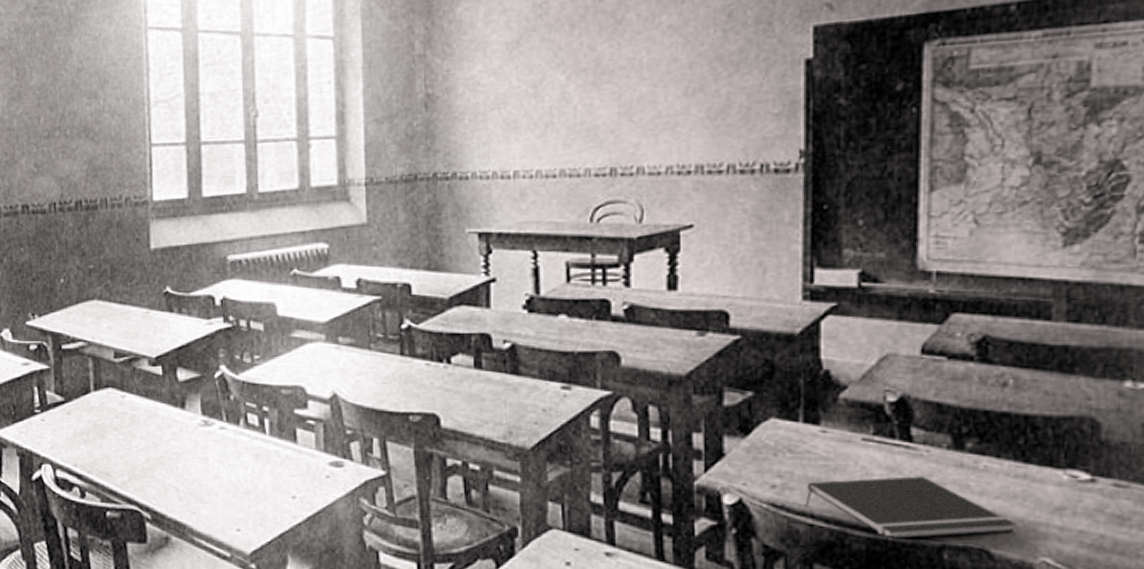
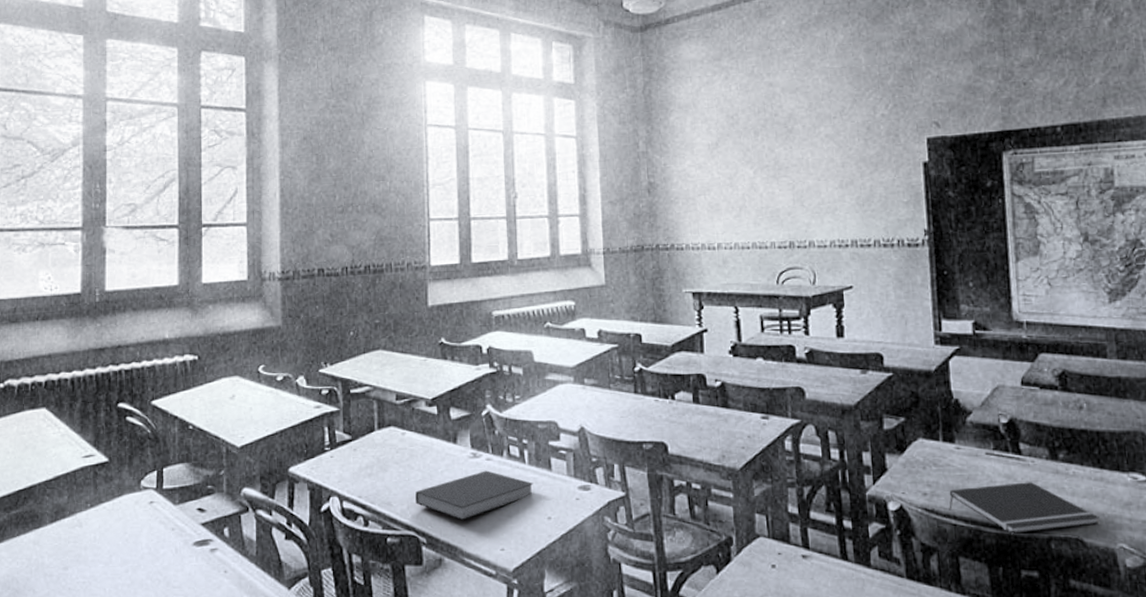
notebook: none [138,441,276,496] -> present [415,470,534,521]

